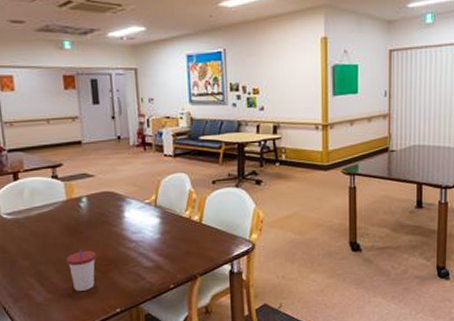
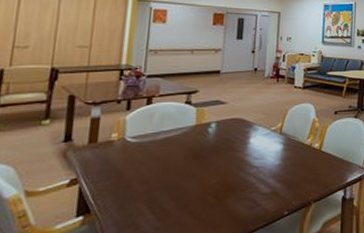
cup: present [67,250,97,291] -> none [184,175,216,219]

